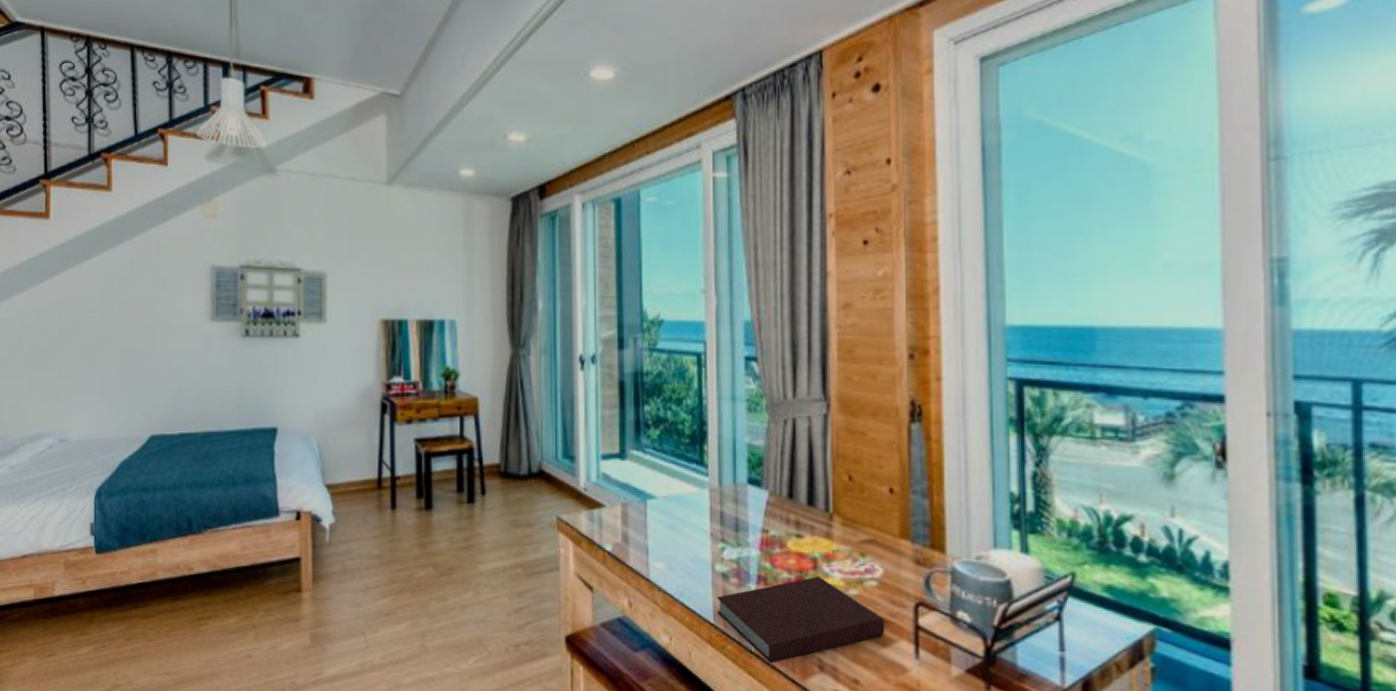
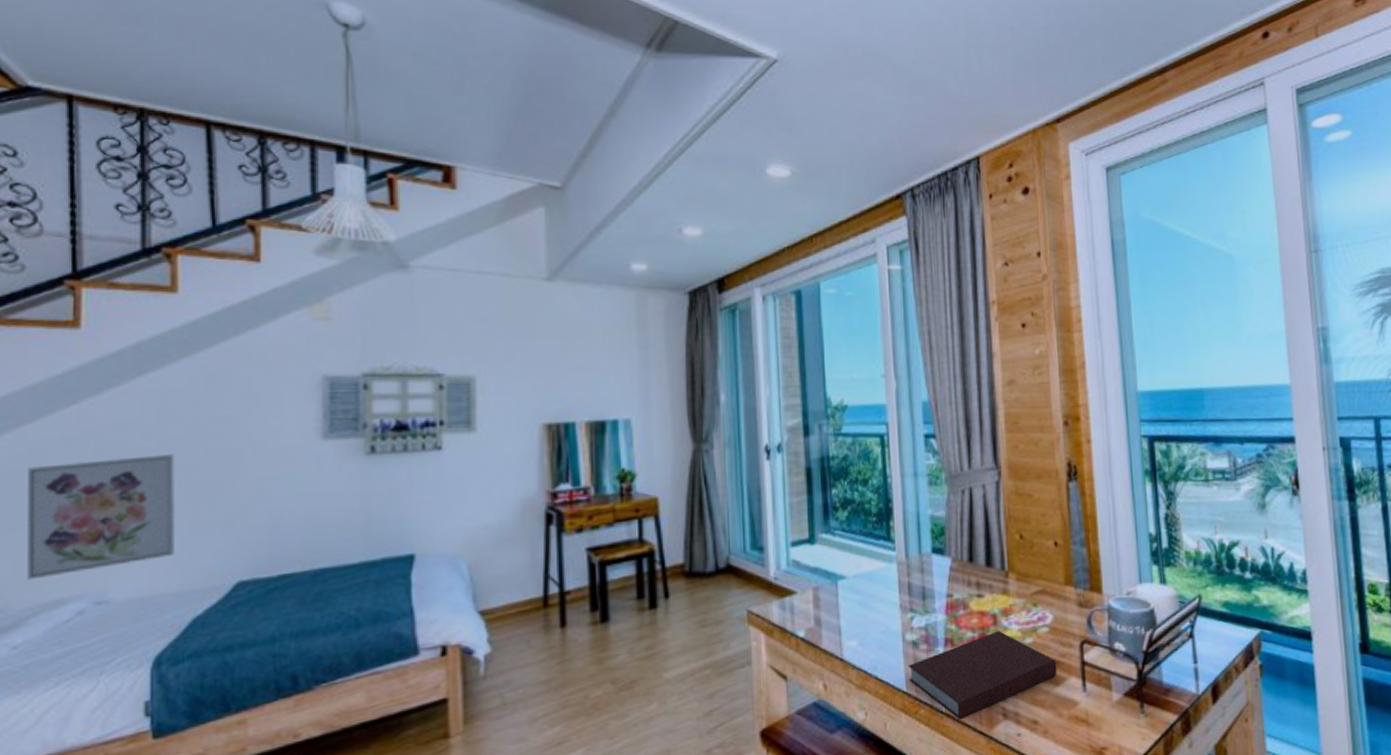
wall art: none [18,325,110,417] -> present [25,454,174,580]

